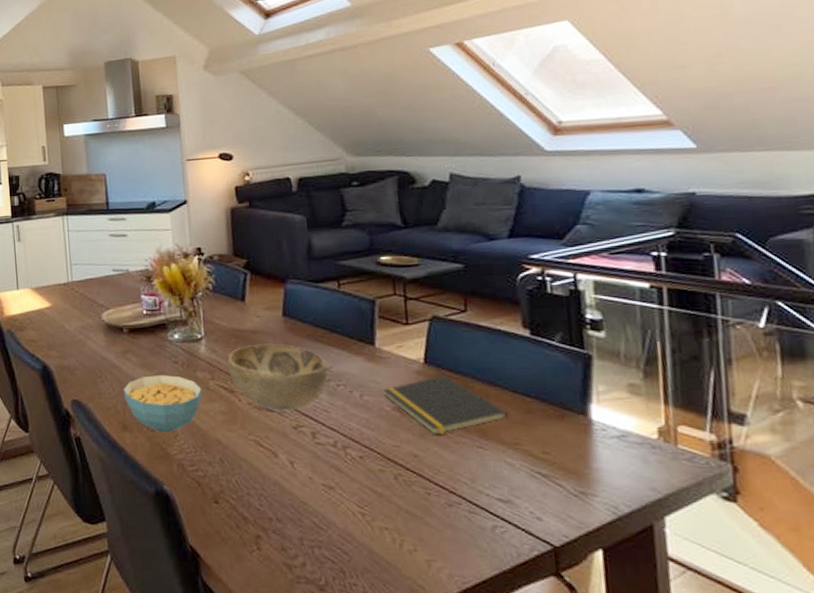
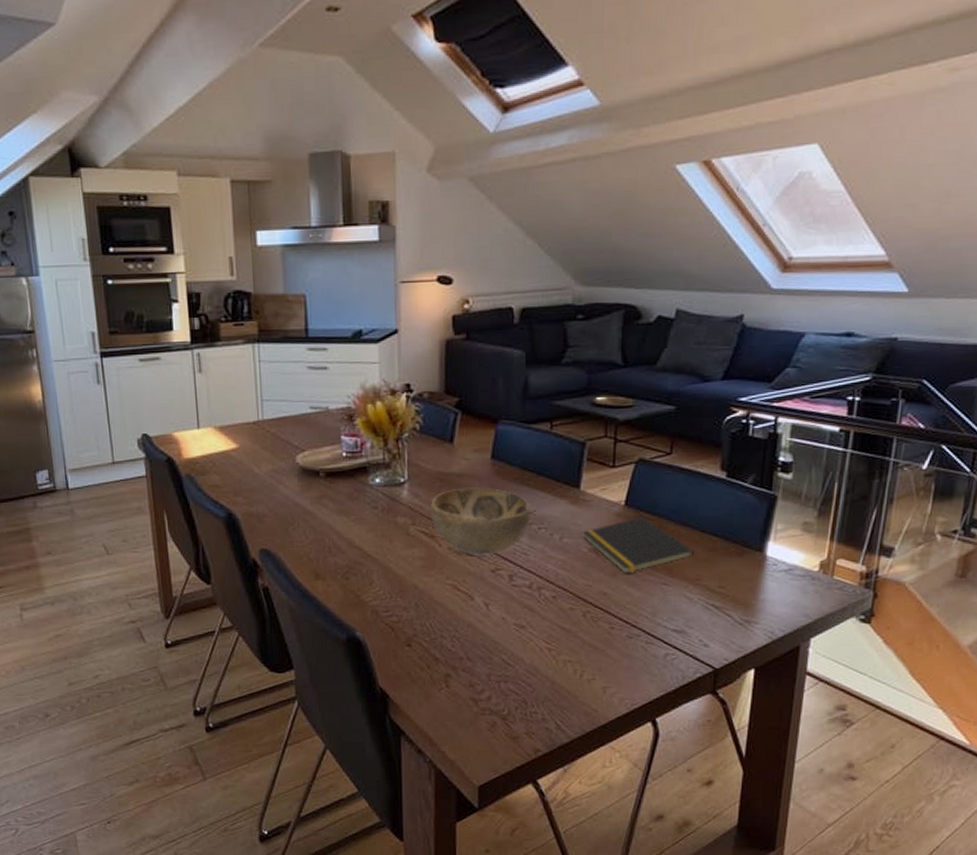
cereal bowl: present [123,375,203,433] -> none [317,521,402,580]

